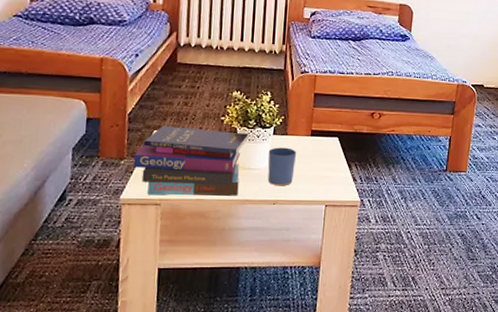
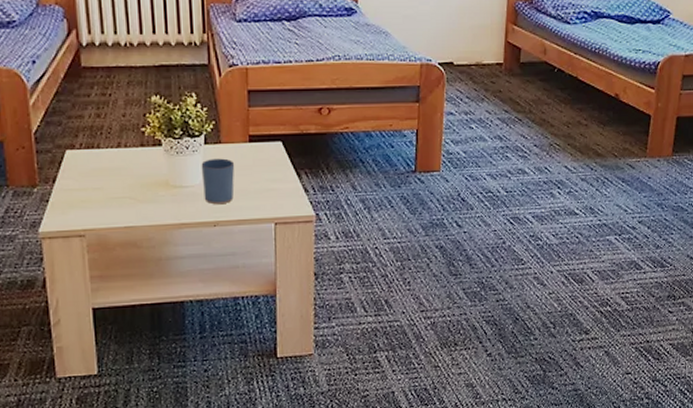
books: present [133,126,249,196] -> none [47,143,176,226]

